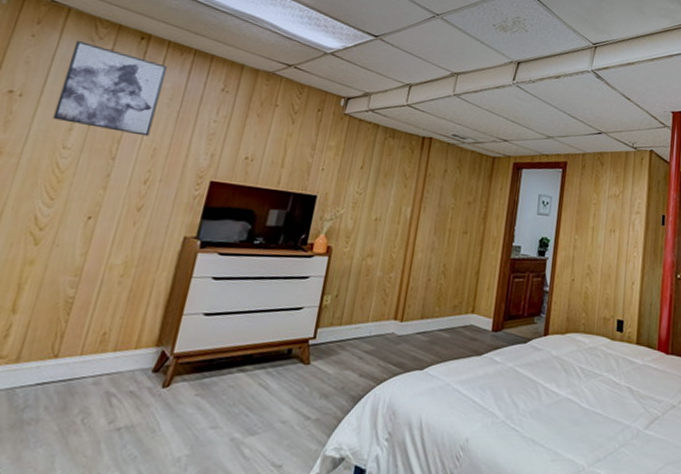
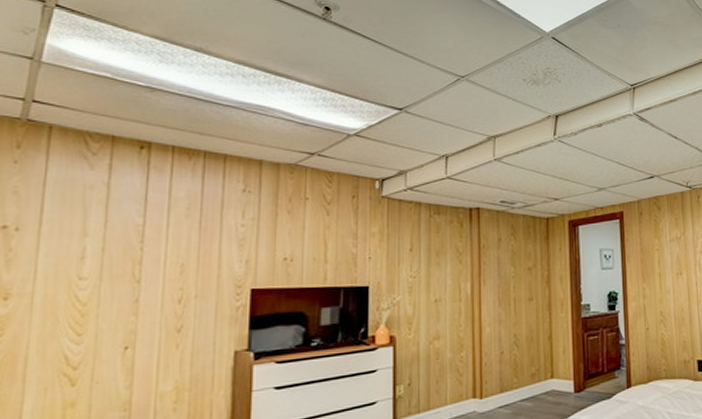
wall art: present [52,40,167,137] -> none [59,159,176,253]

